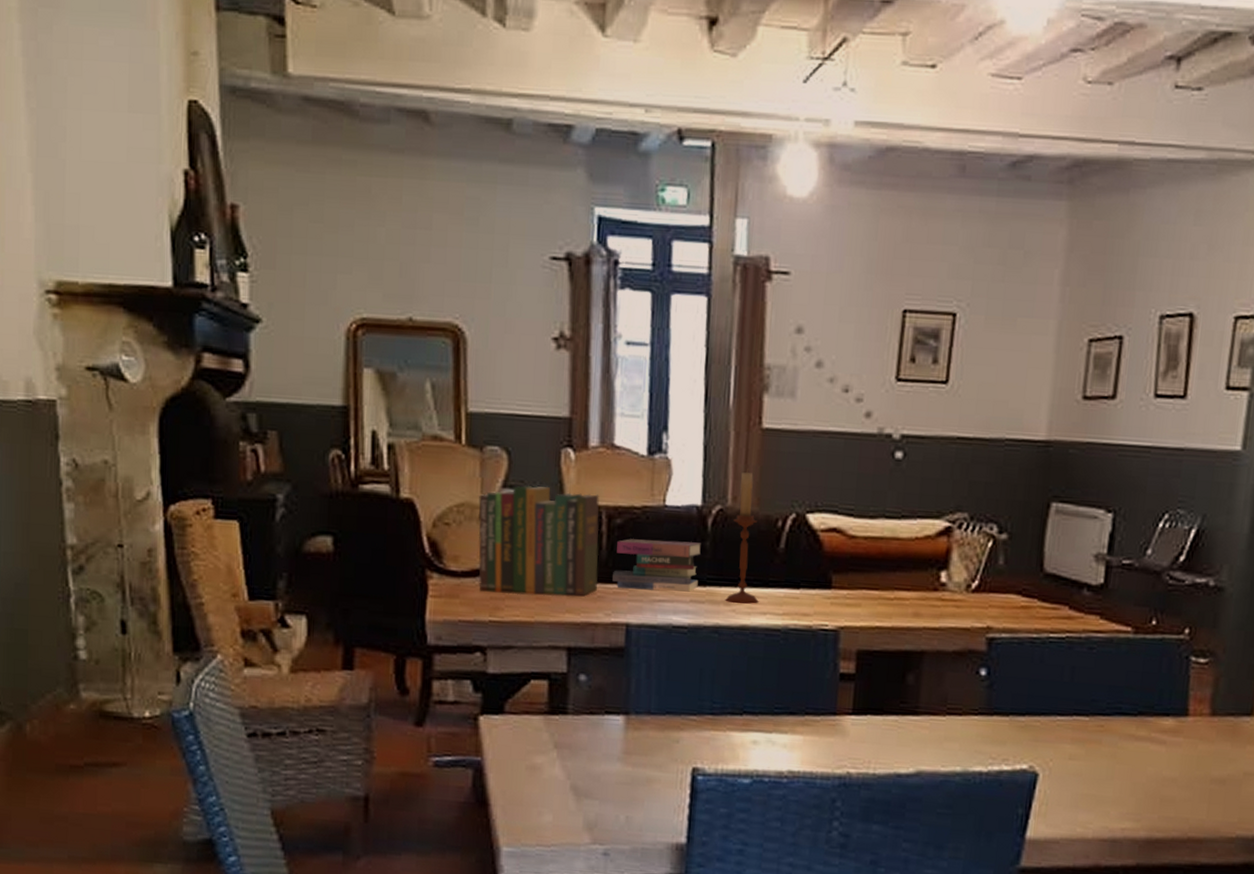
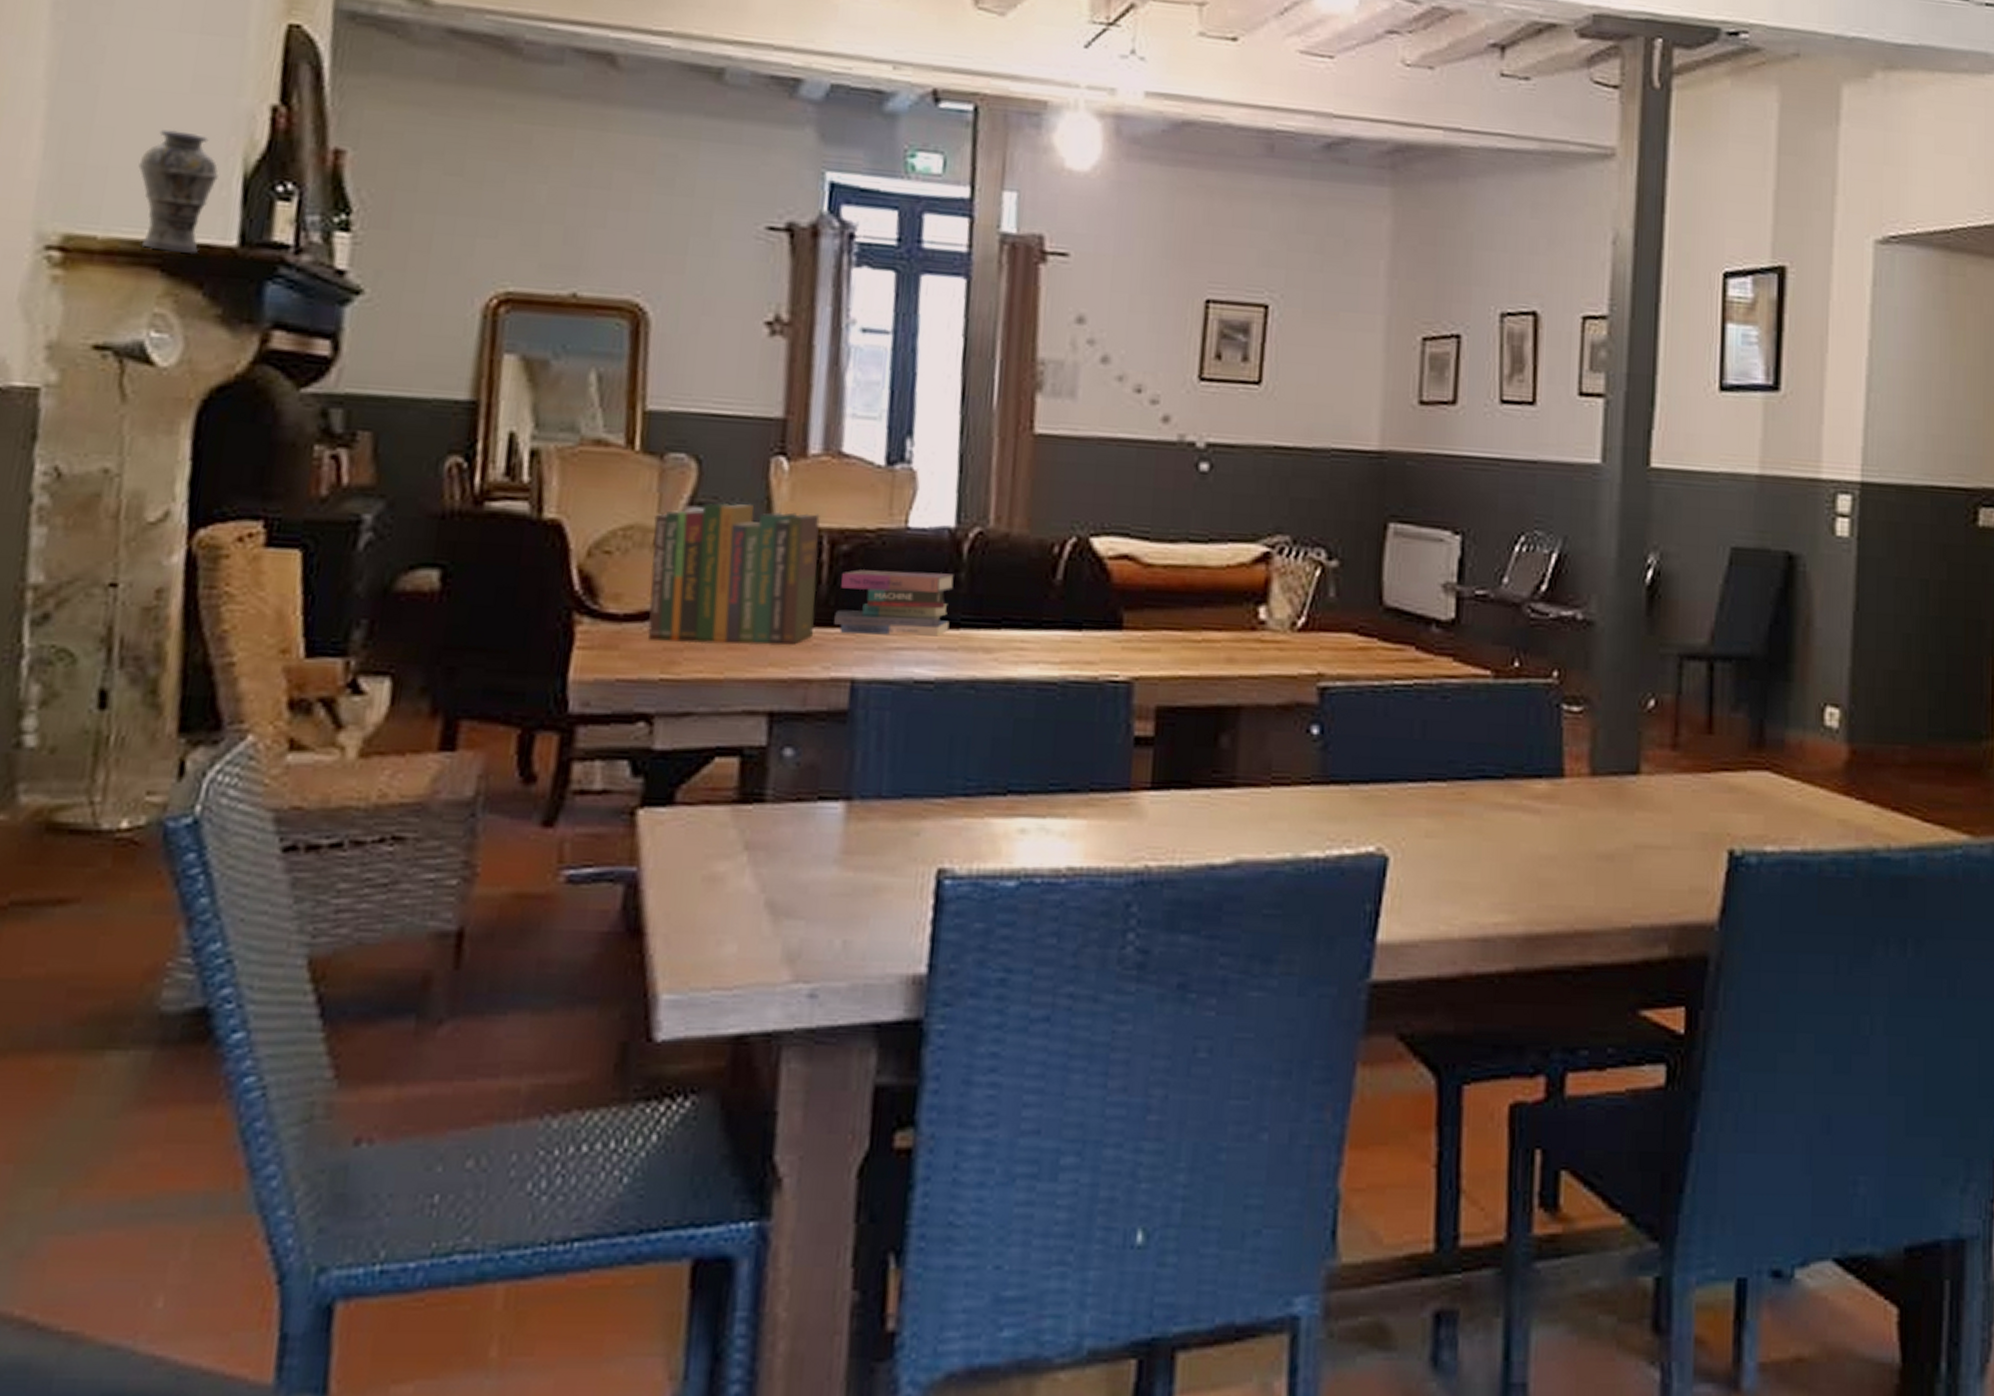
vase: none [99,193,153,294] -> present [138,129,218,255]
candlestick: present [725,469,759,604] -> none [984,483,1029,650]

